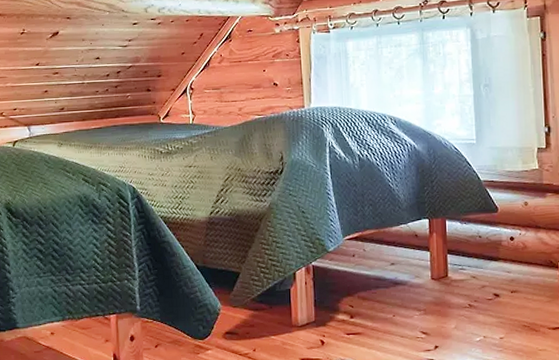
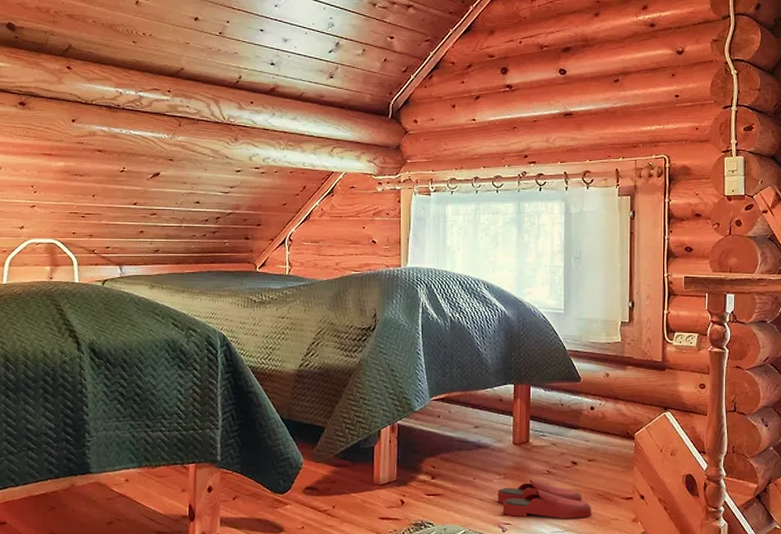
slippers: none [418,313,518,352] -> present [497,479,591,518]

